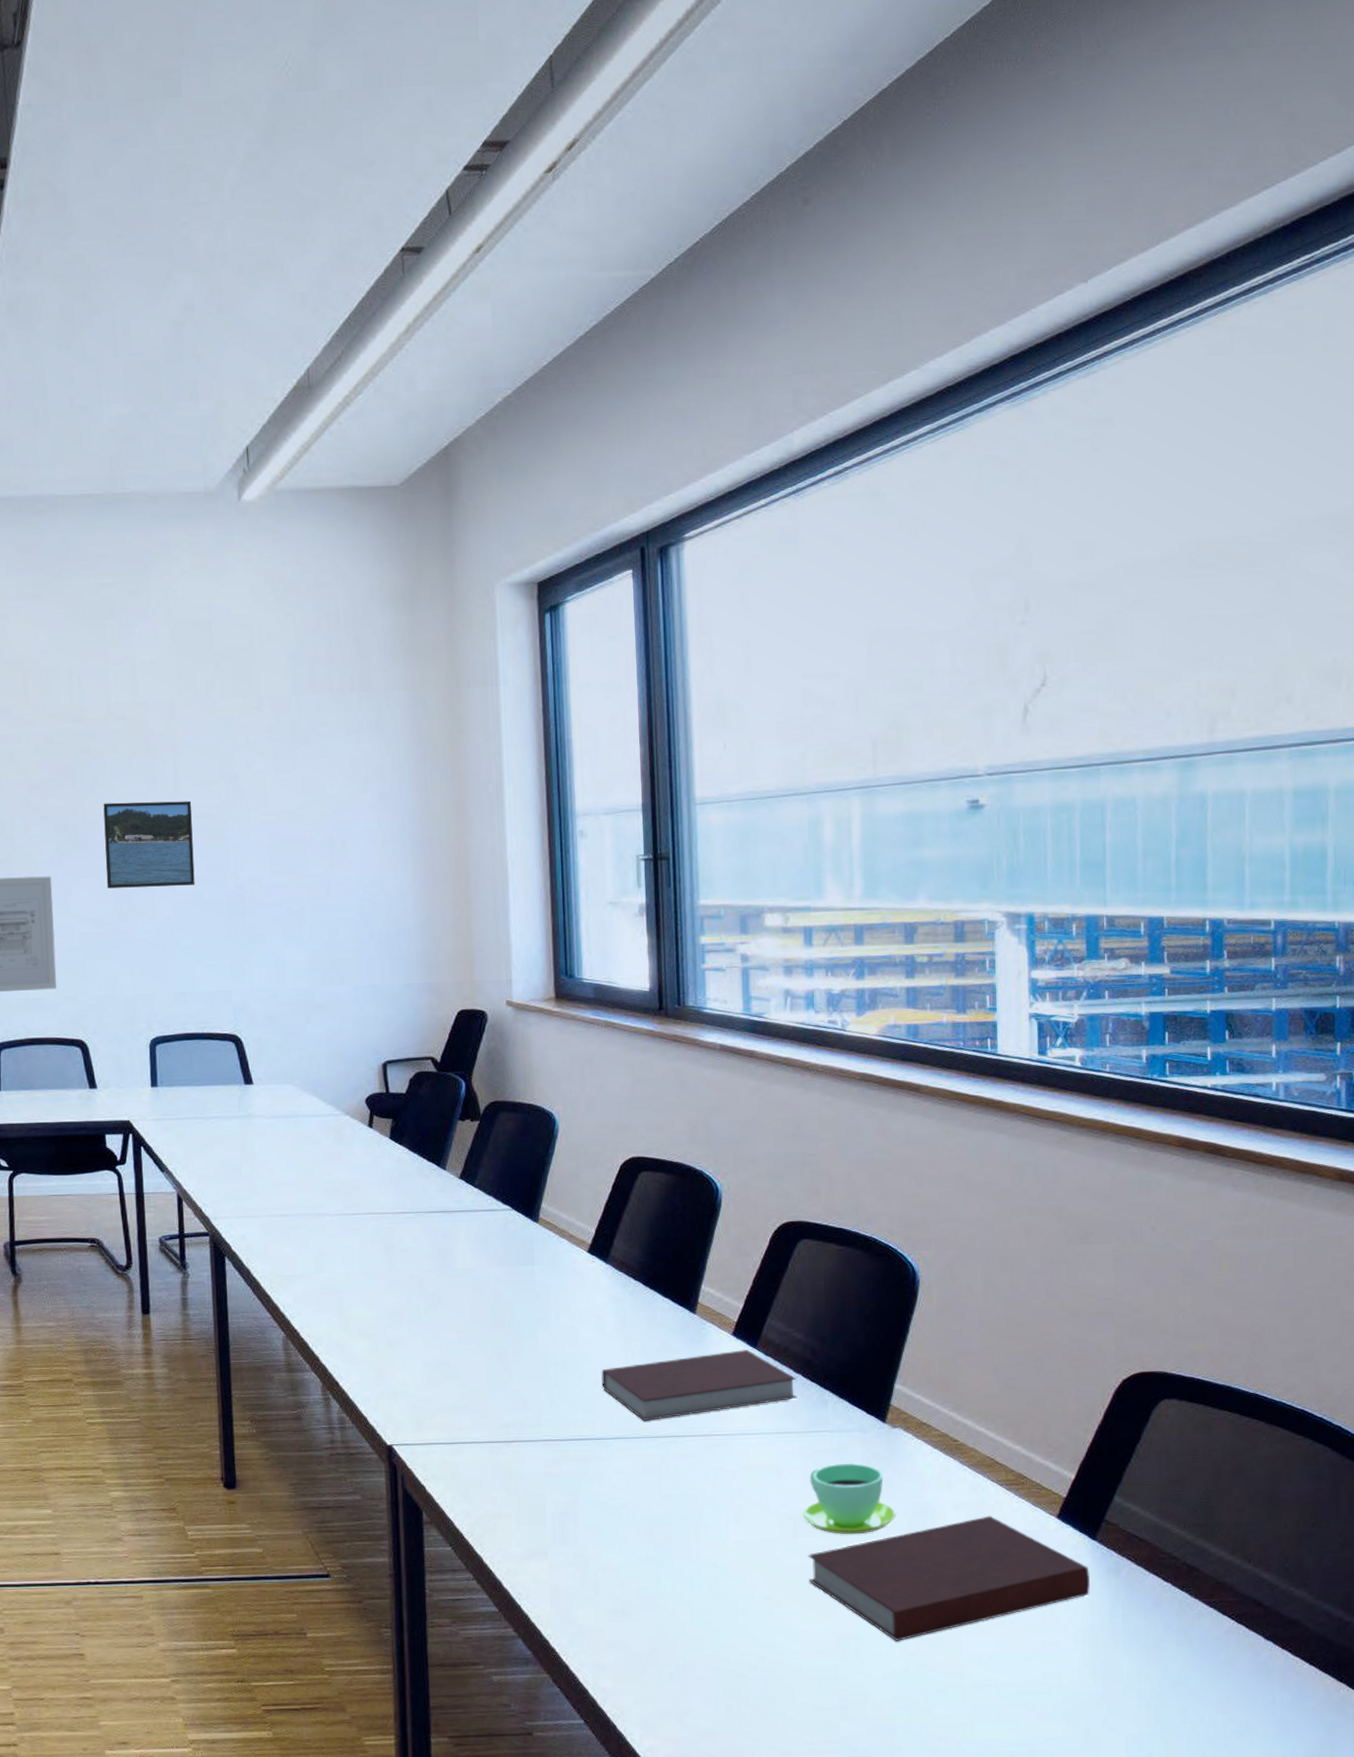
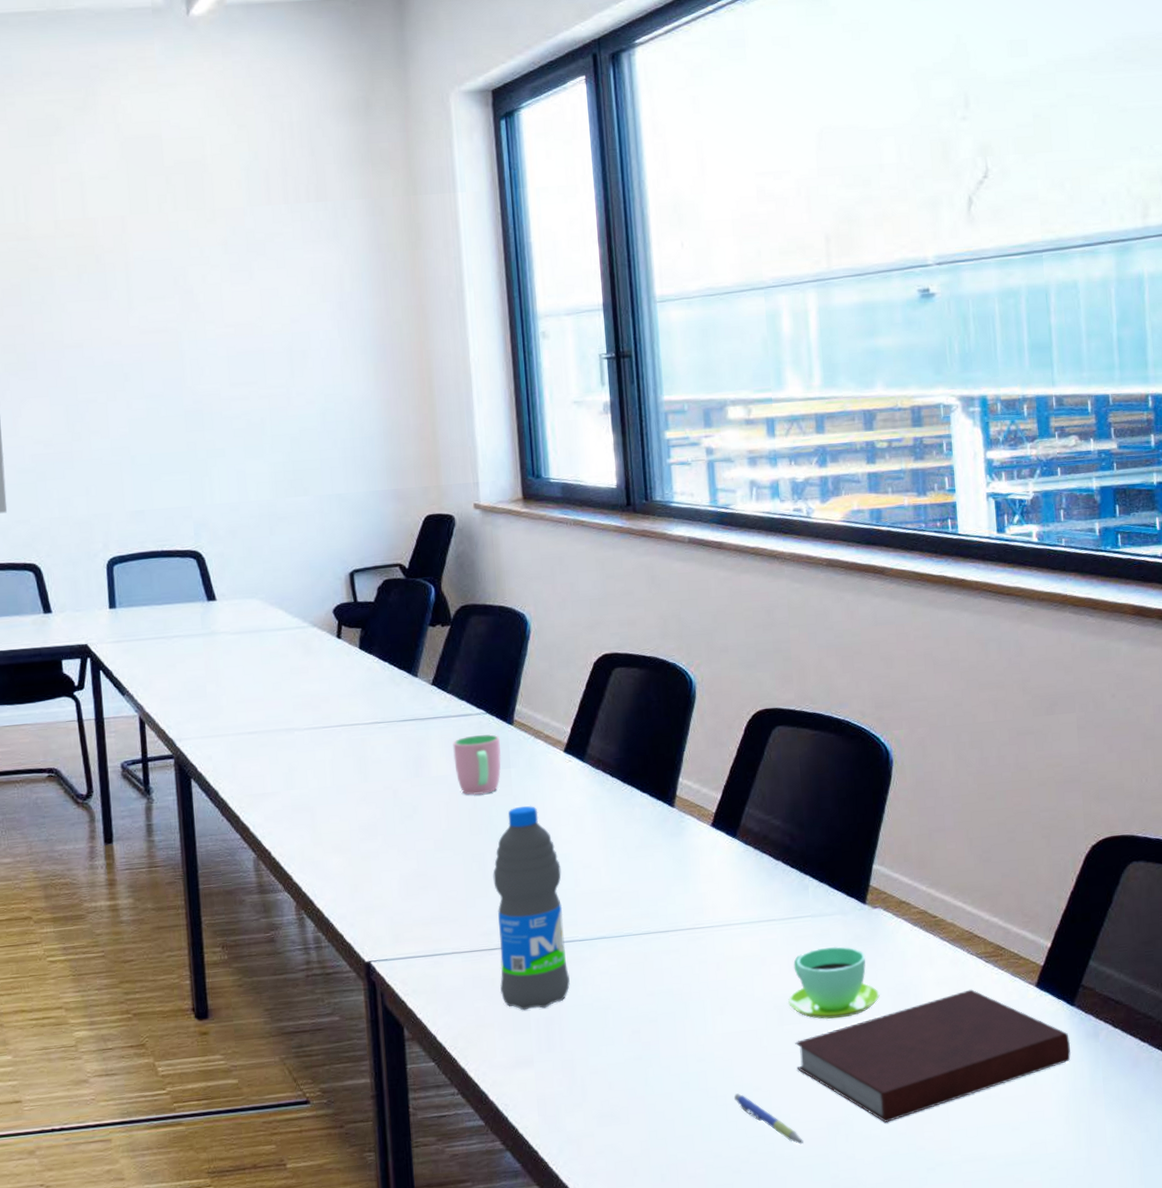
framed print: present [103,801,195,889] -> none [52,316,151,408]
cup: none [478,1230,525,1290] -> present [452,734,501,796]
water bottle: none [514,1303,586,1503] -> present [493,805,570,1011]
notebook: present [601,1349,797,1422] -> none [582,839,777,920]
pen: none [745,1601,813,1656] -> present [734,1093,804,1145]

